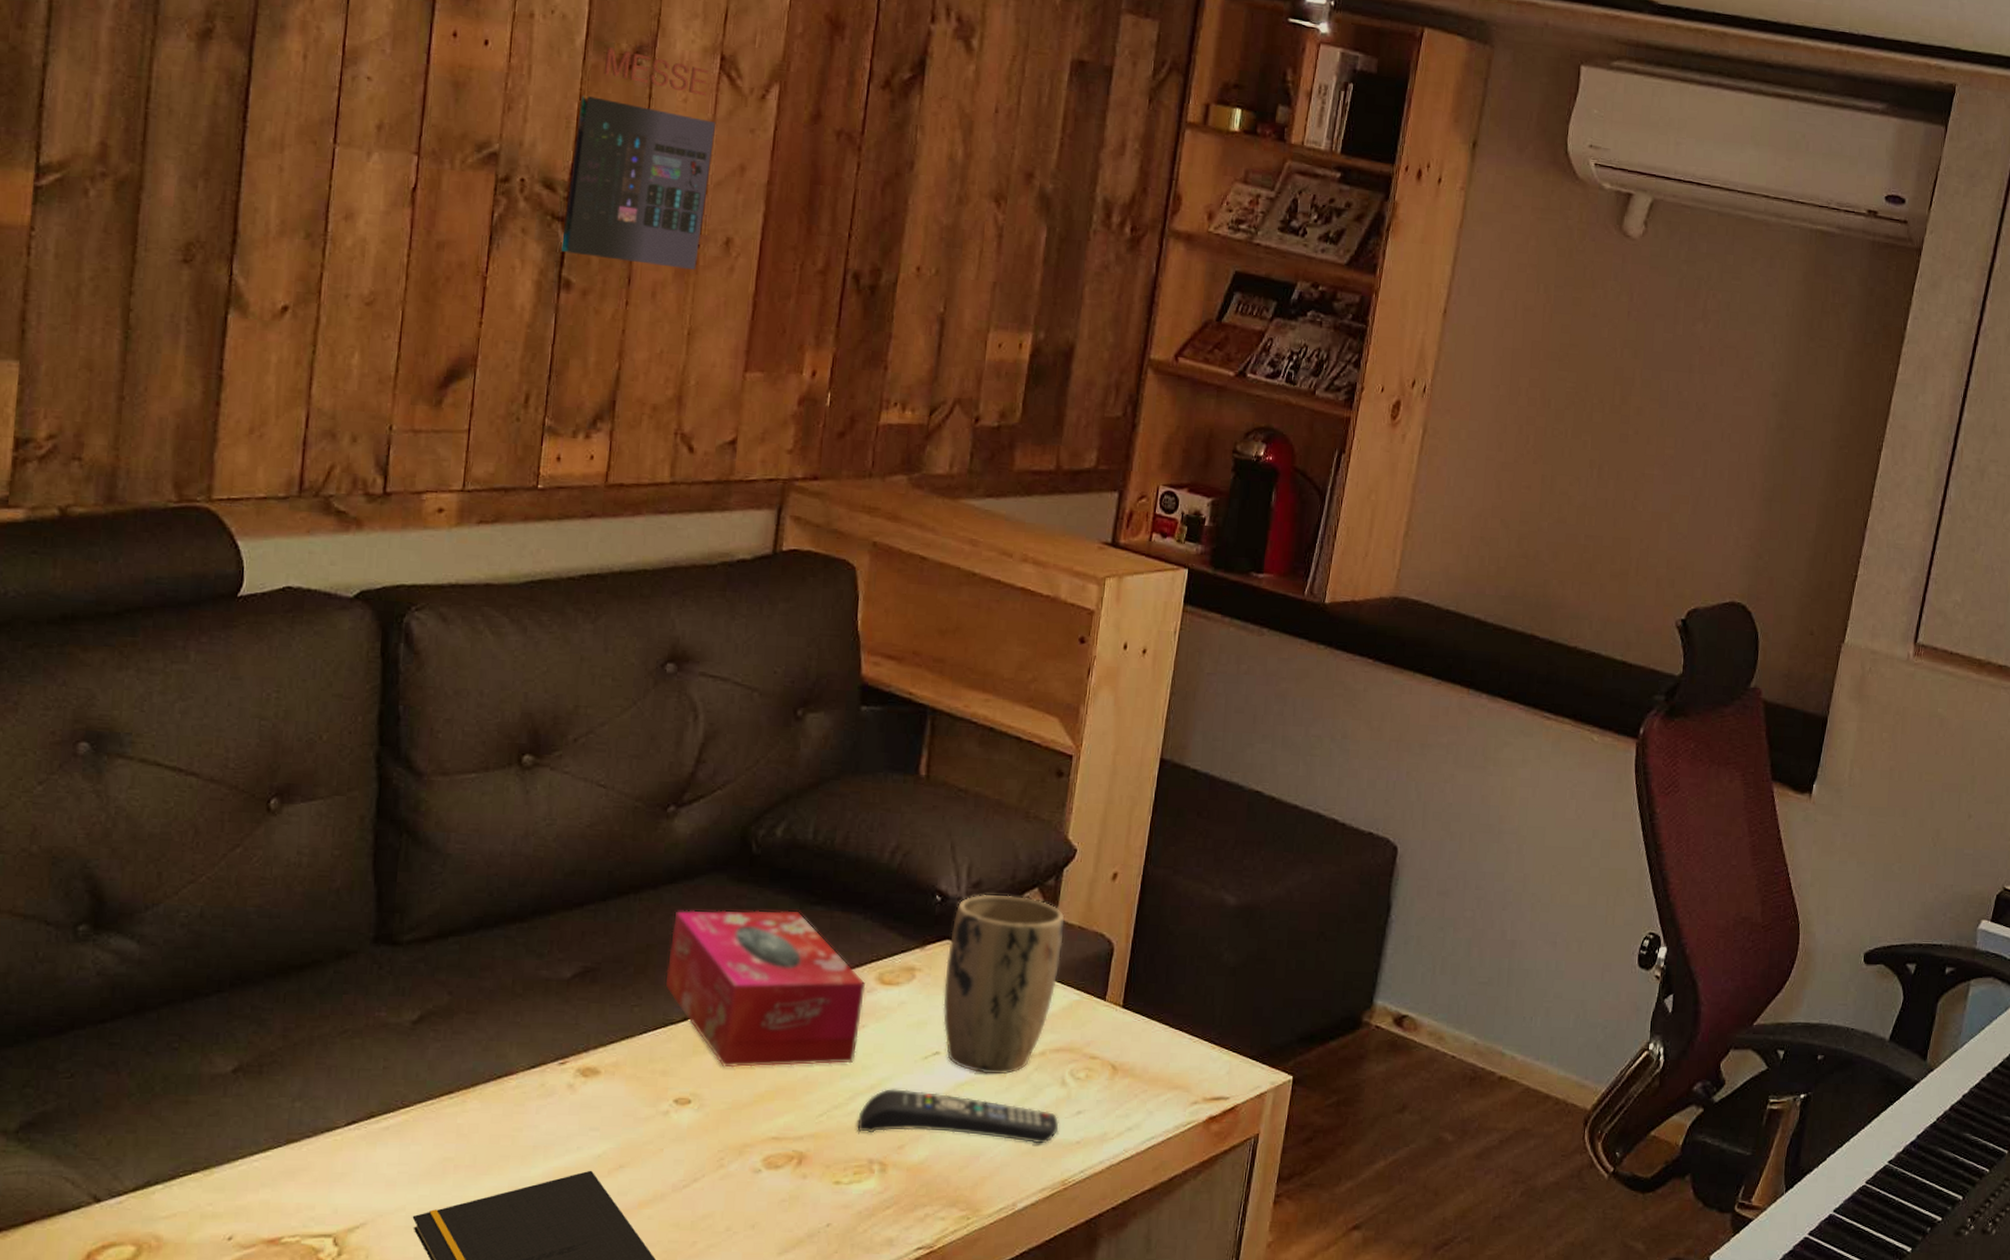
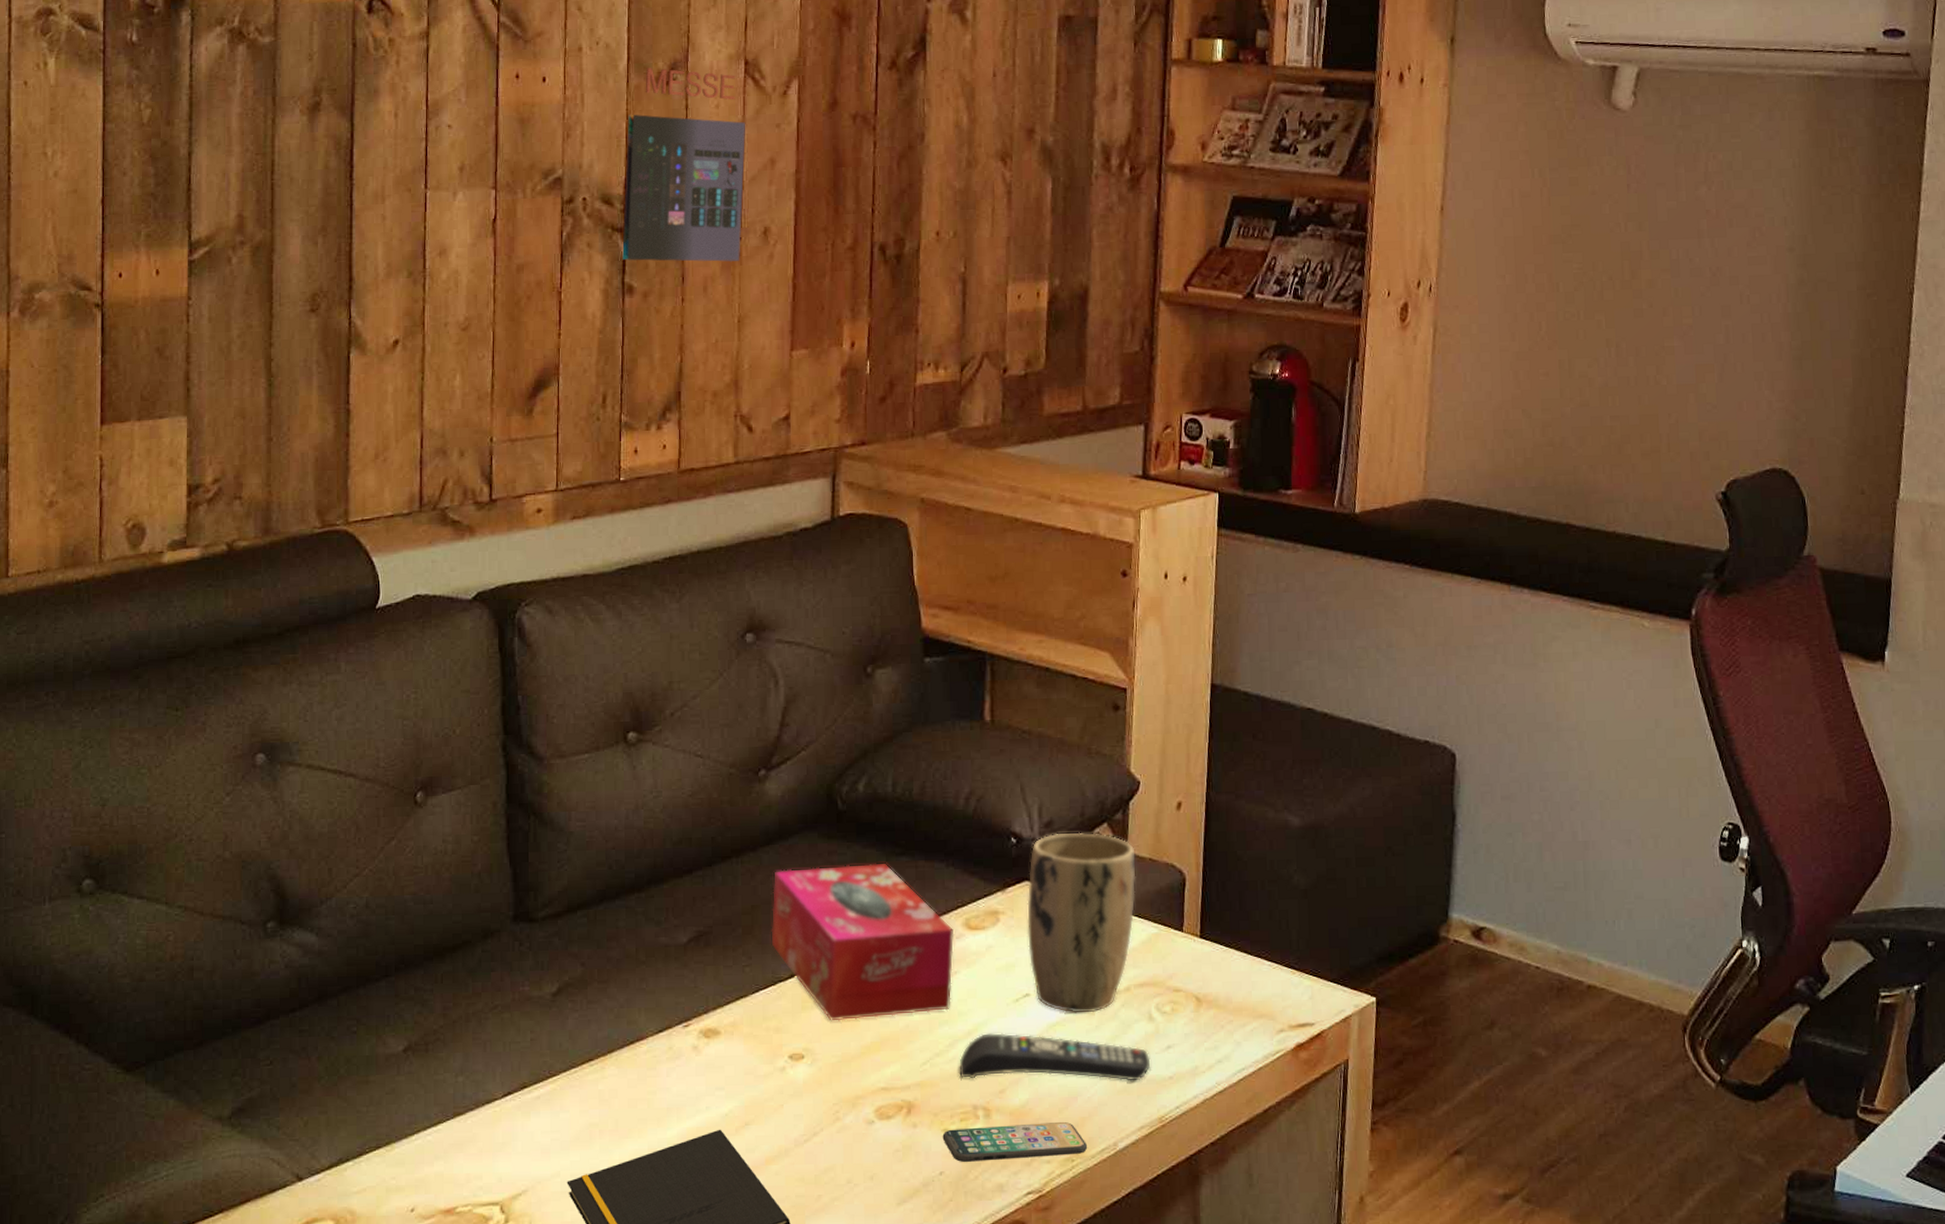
smartphone: none [833,1179,986,1215] -> present [942,1121,1088,1162]

